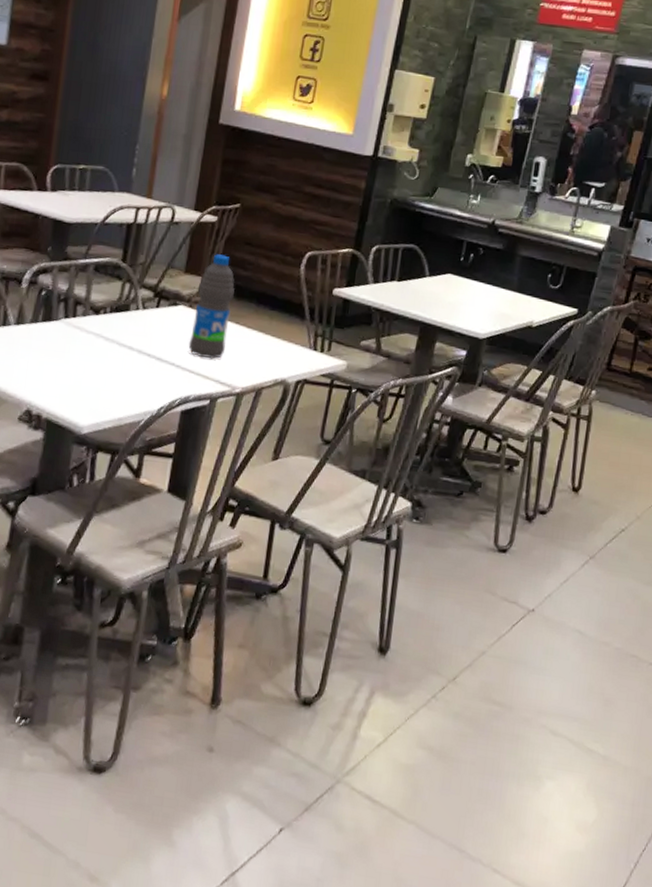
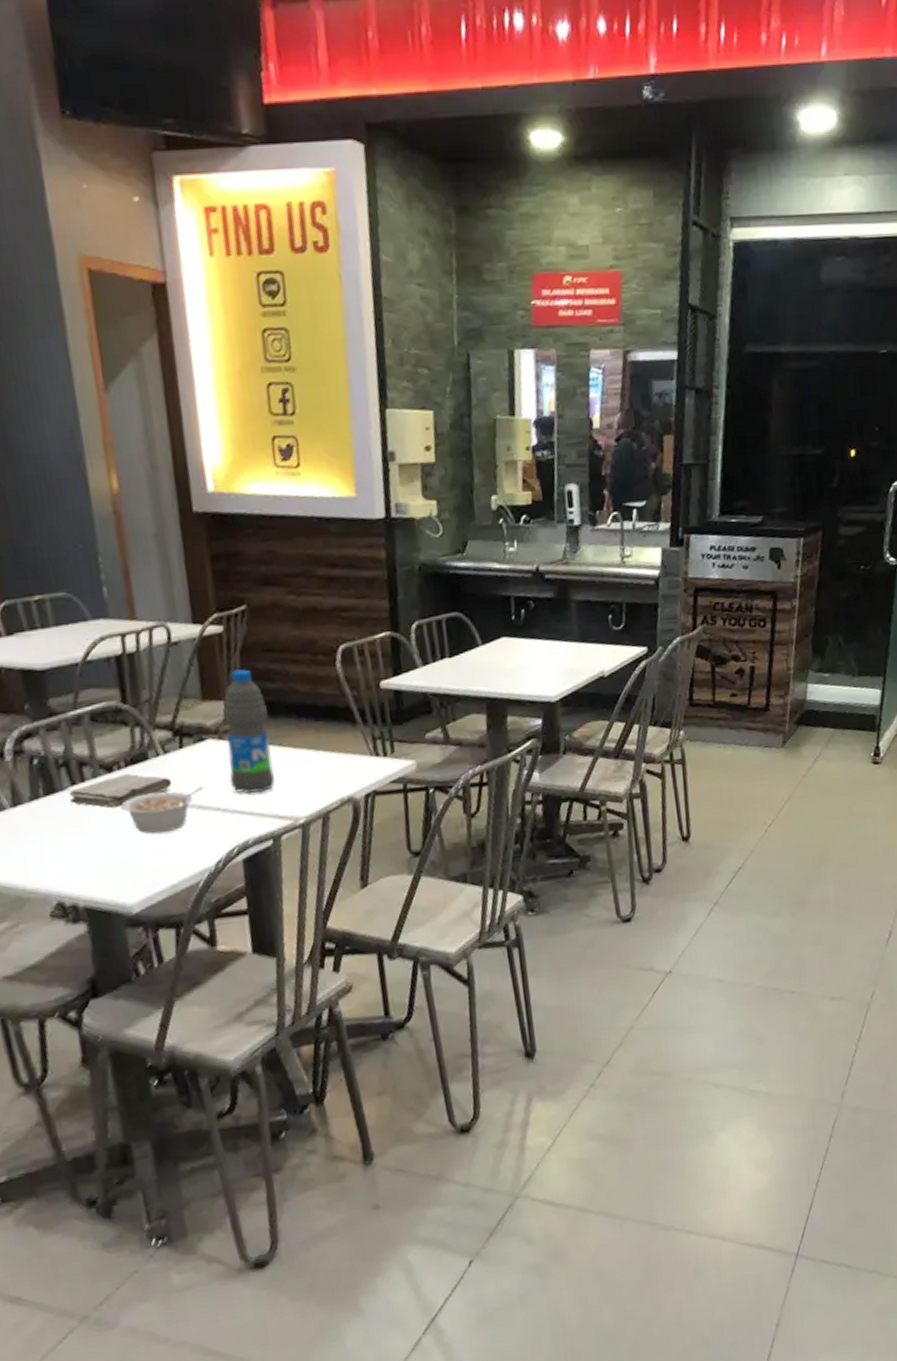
washcloth: none [60,318,143,344] -> present [69,774,172,809]
legume: none [98,338,167,374] -> present [122,786,204,834]

